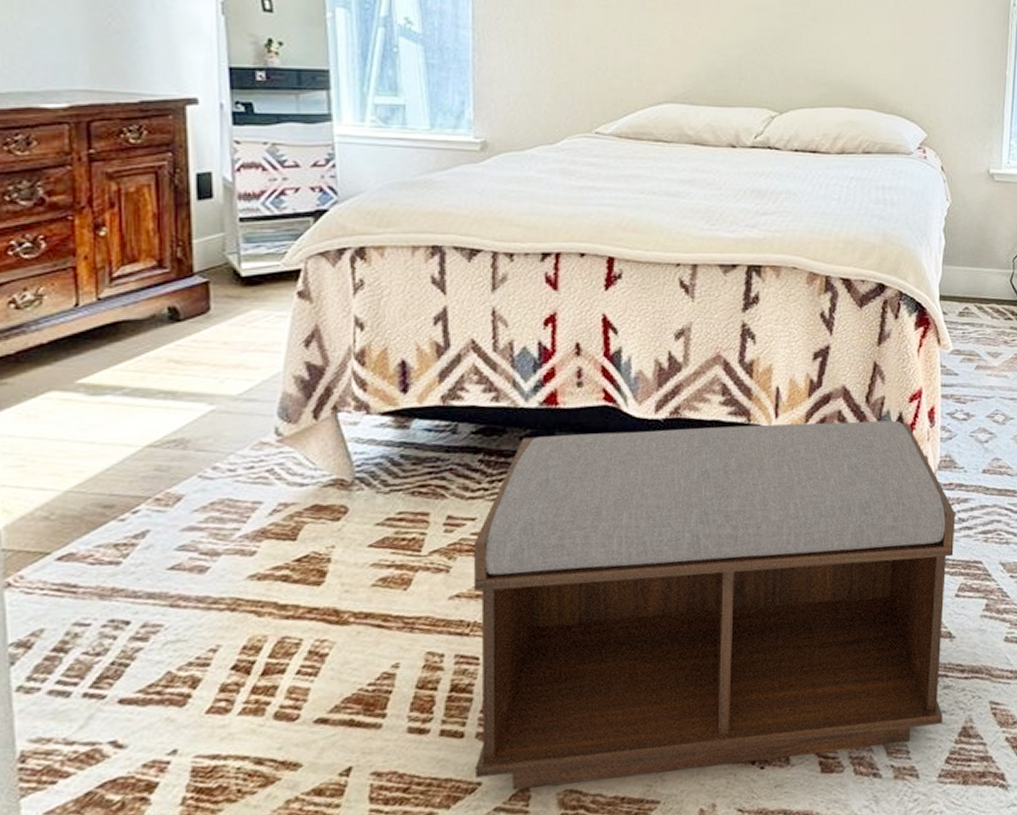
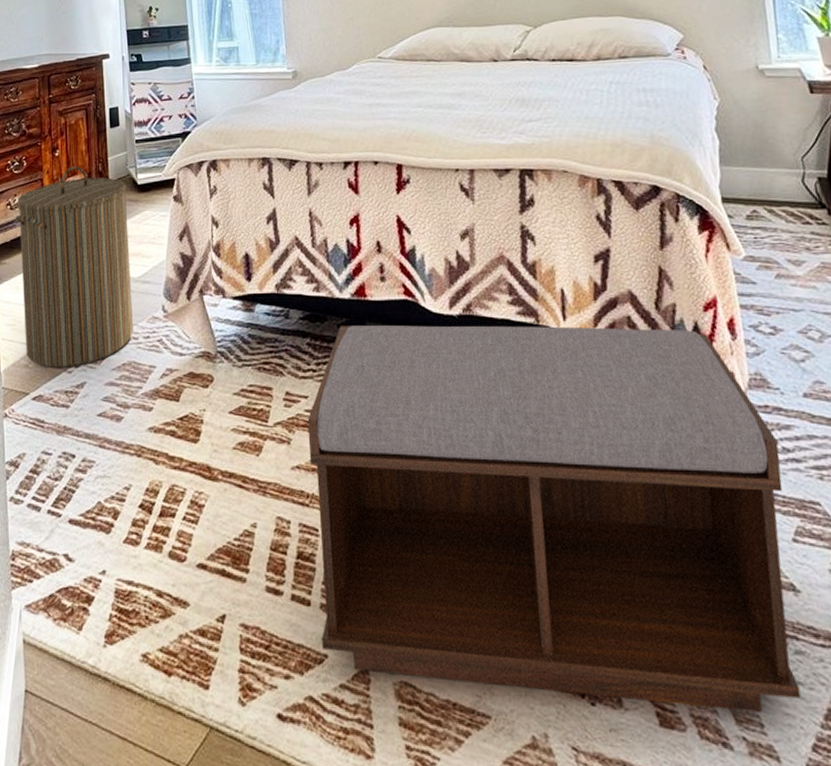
laundry hamper: none [26,250,230,517] -> present [16,166,134,367]

